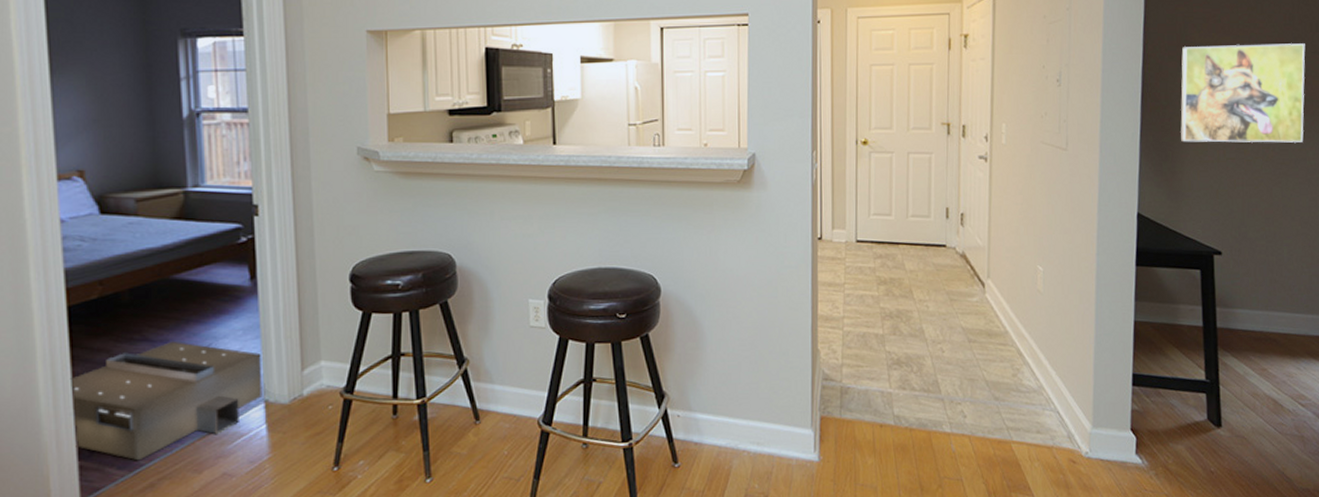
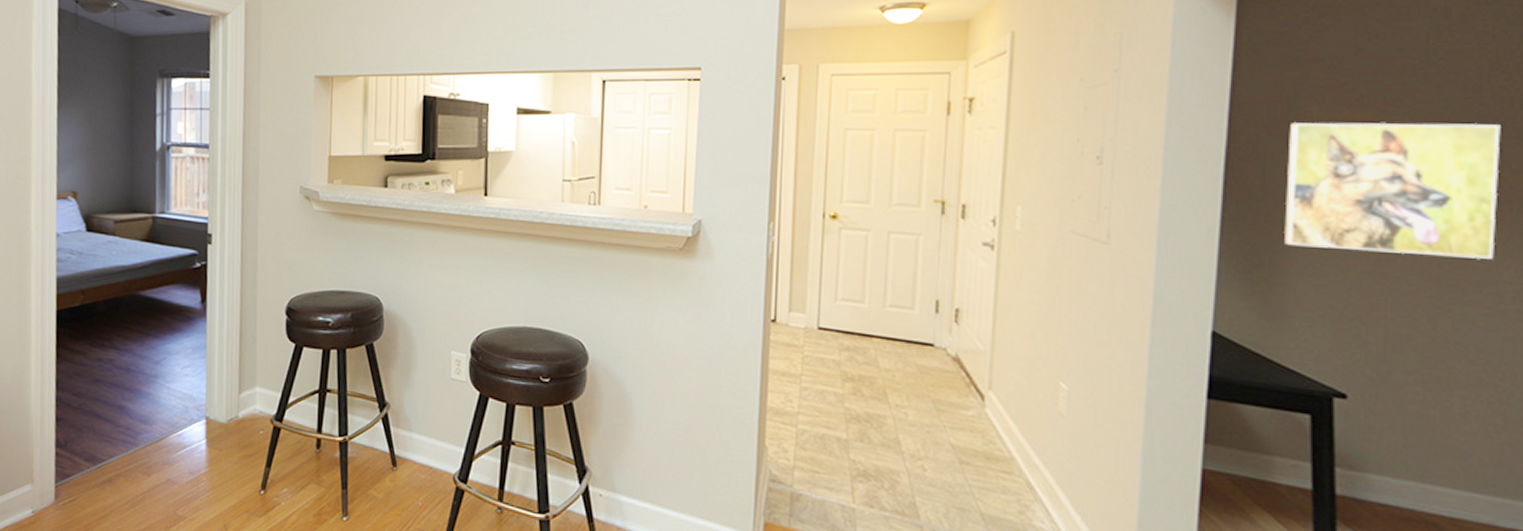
ceiling vent: present [69,341,263,461] -> none [54,351,206,456]

